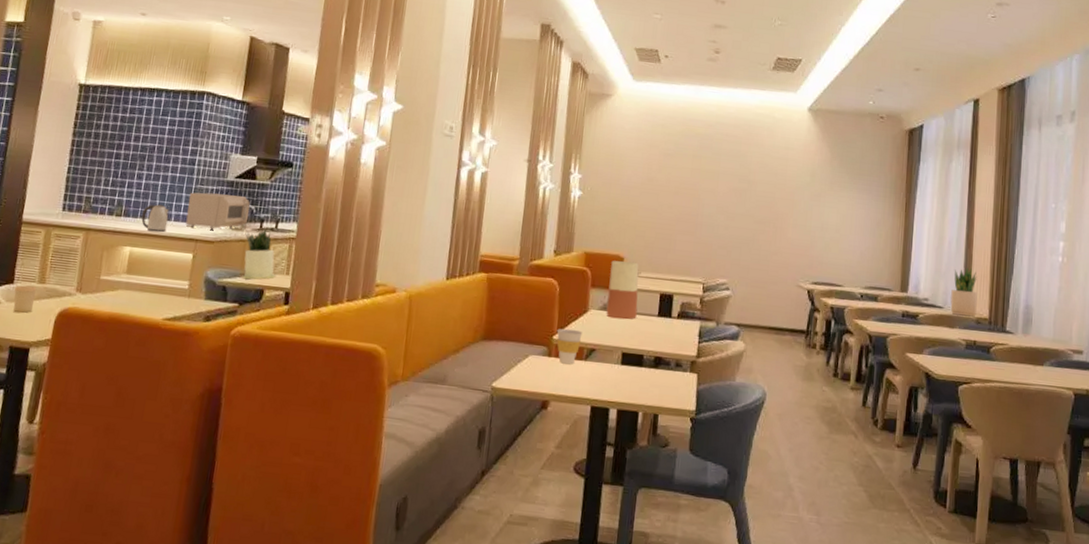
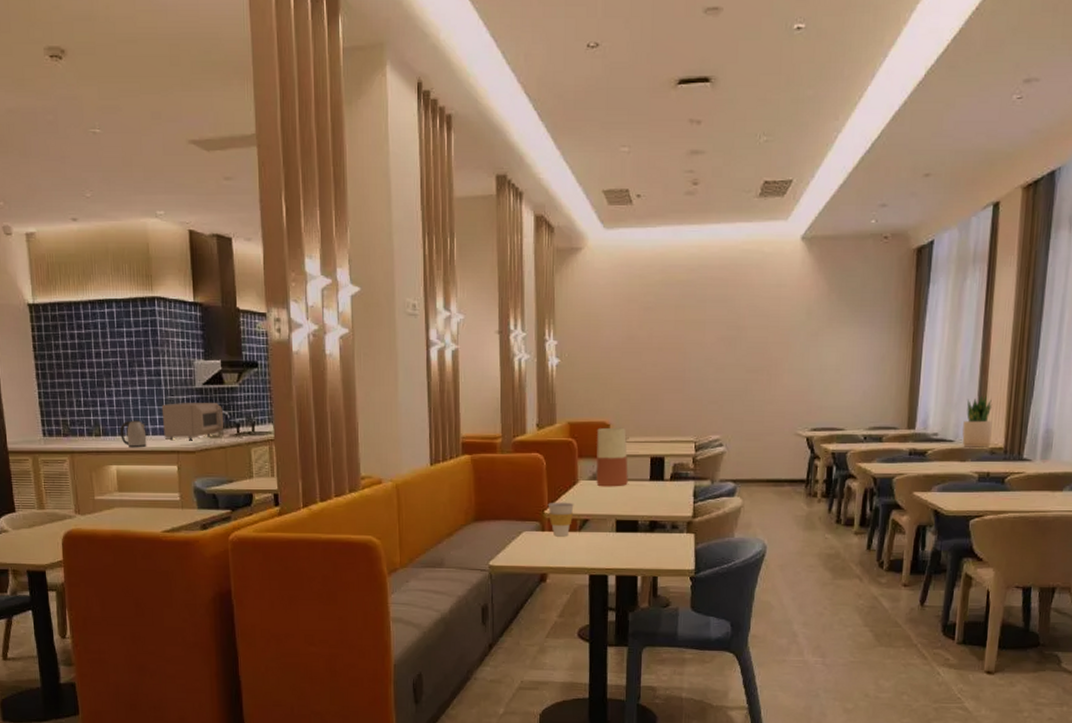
cup: present [13,285,37,313] -> none [18,513,39,538]
planter: present [241,229,276,280] -> none [224,434,262,485]

